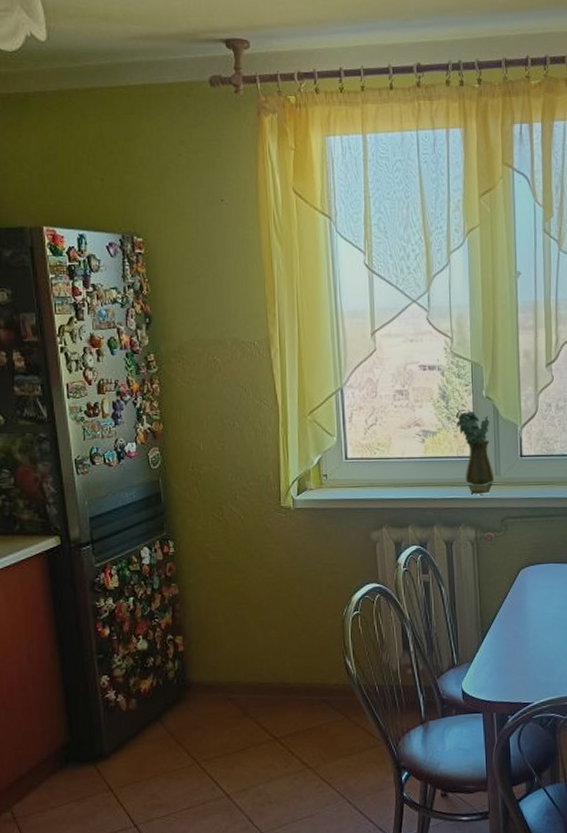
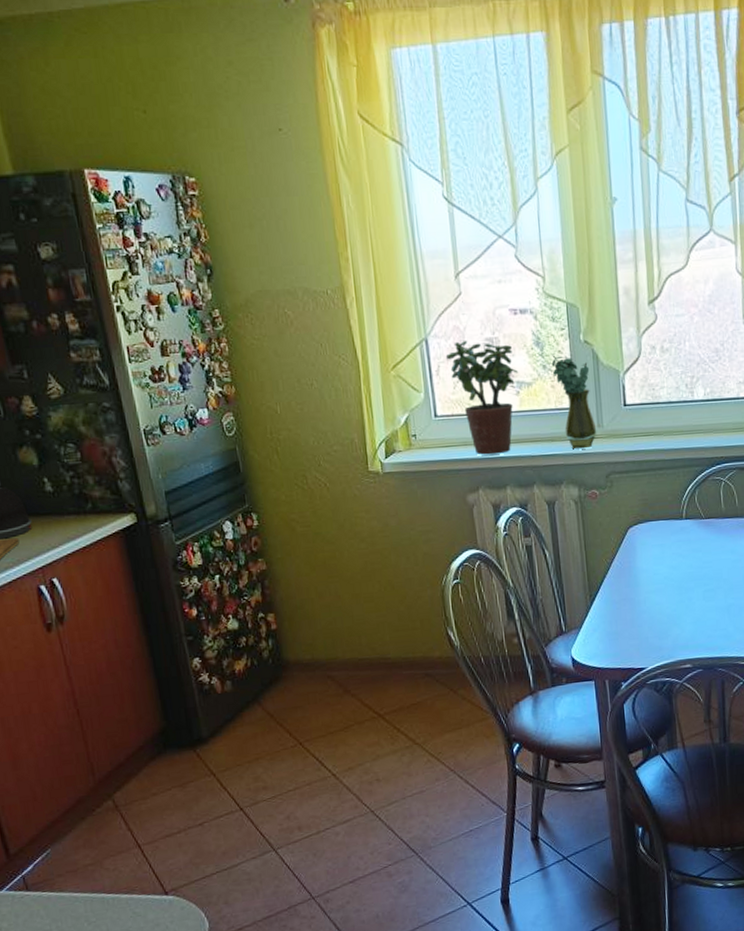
potted plant: none [358,392,425,496] -> present [445,341,519,456]

